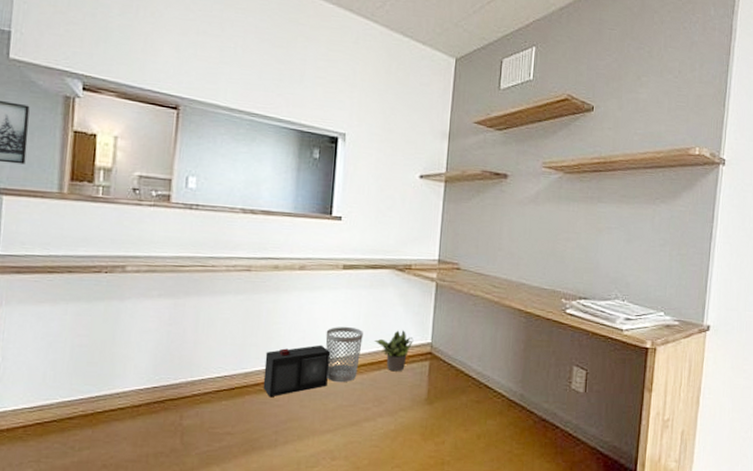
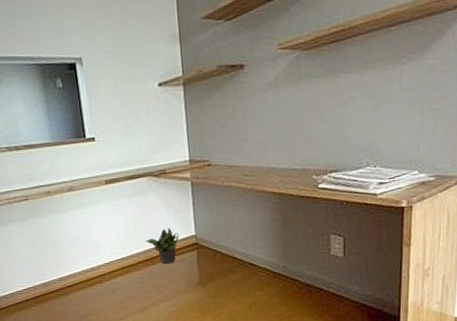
speaker: present [263,344,330,398] -> none [57,251,113,300]
wastebasket: present [325,327,363,383] -> none [102,232,136,280]

